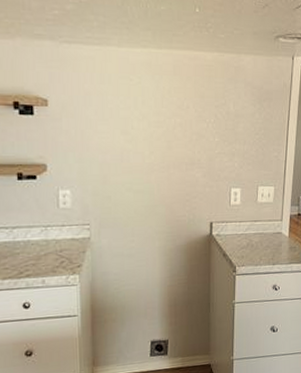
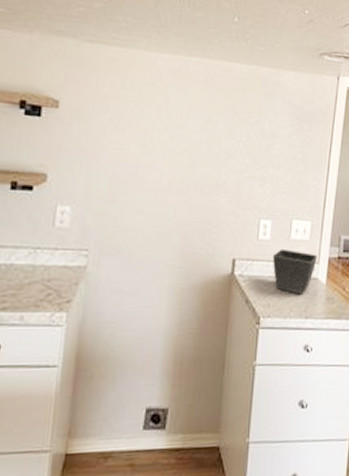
flower pot: none [243,211,281,247] -> present [272,248,318,295]

